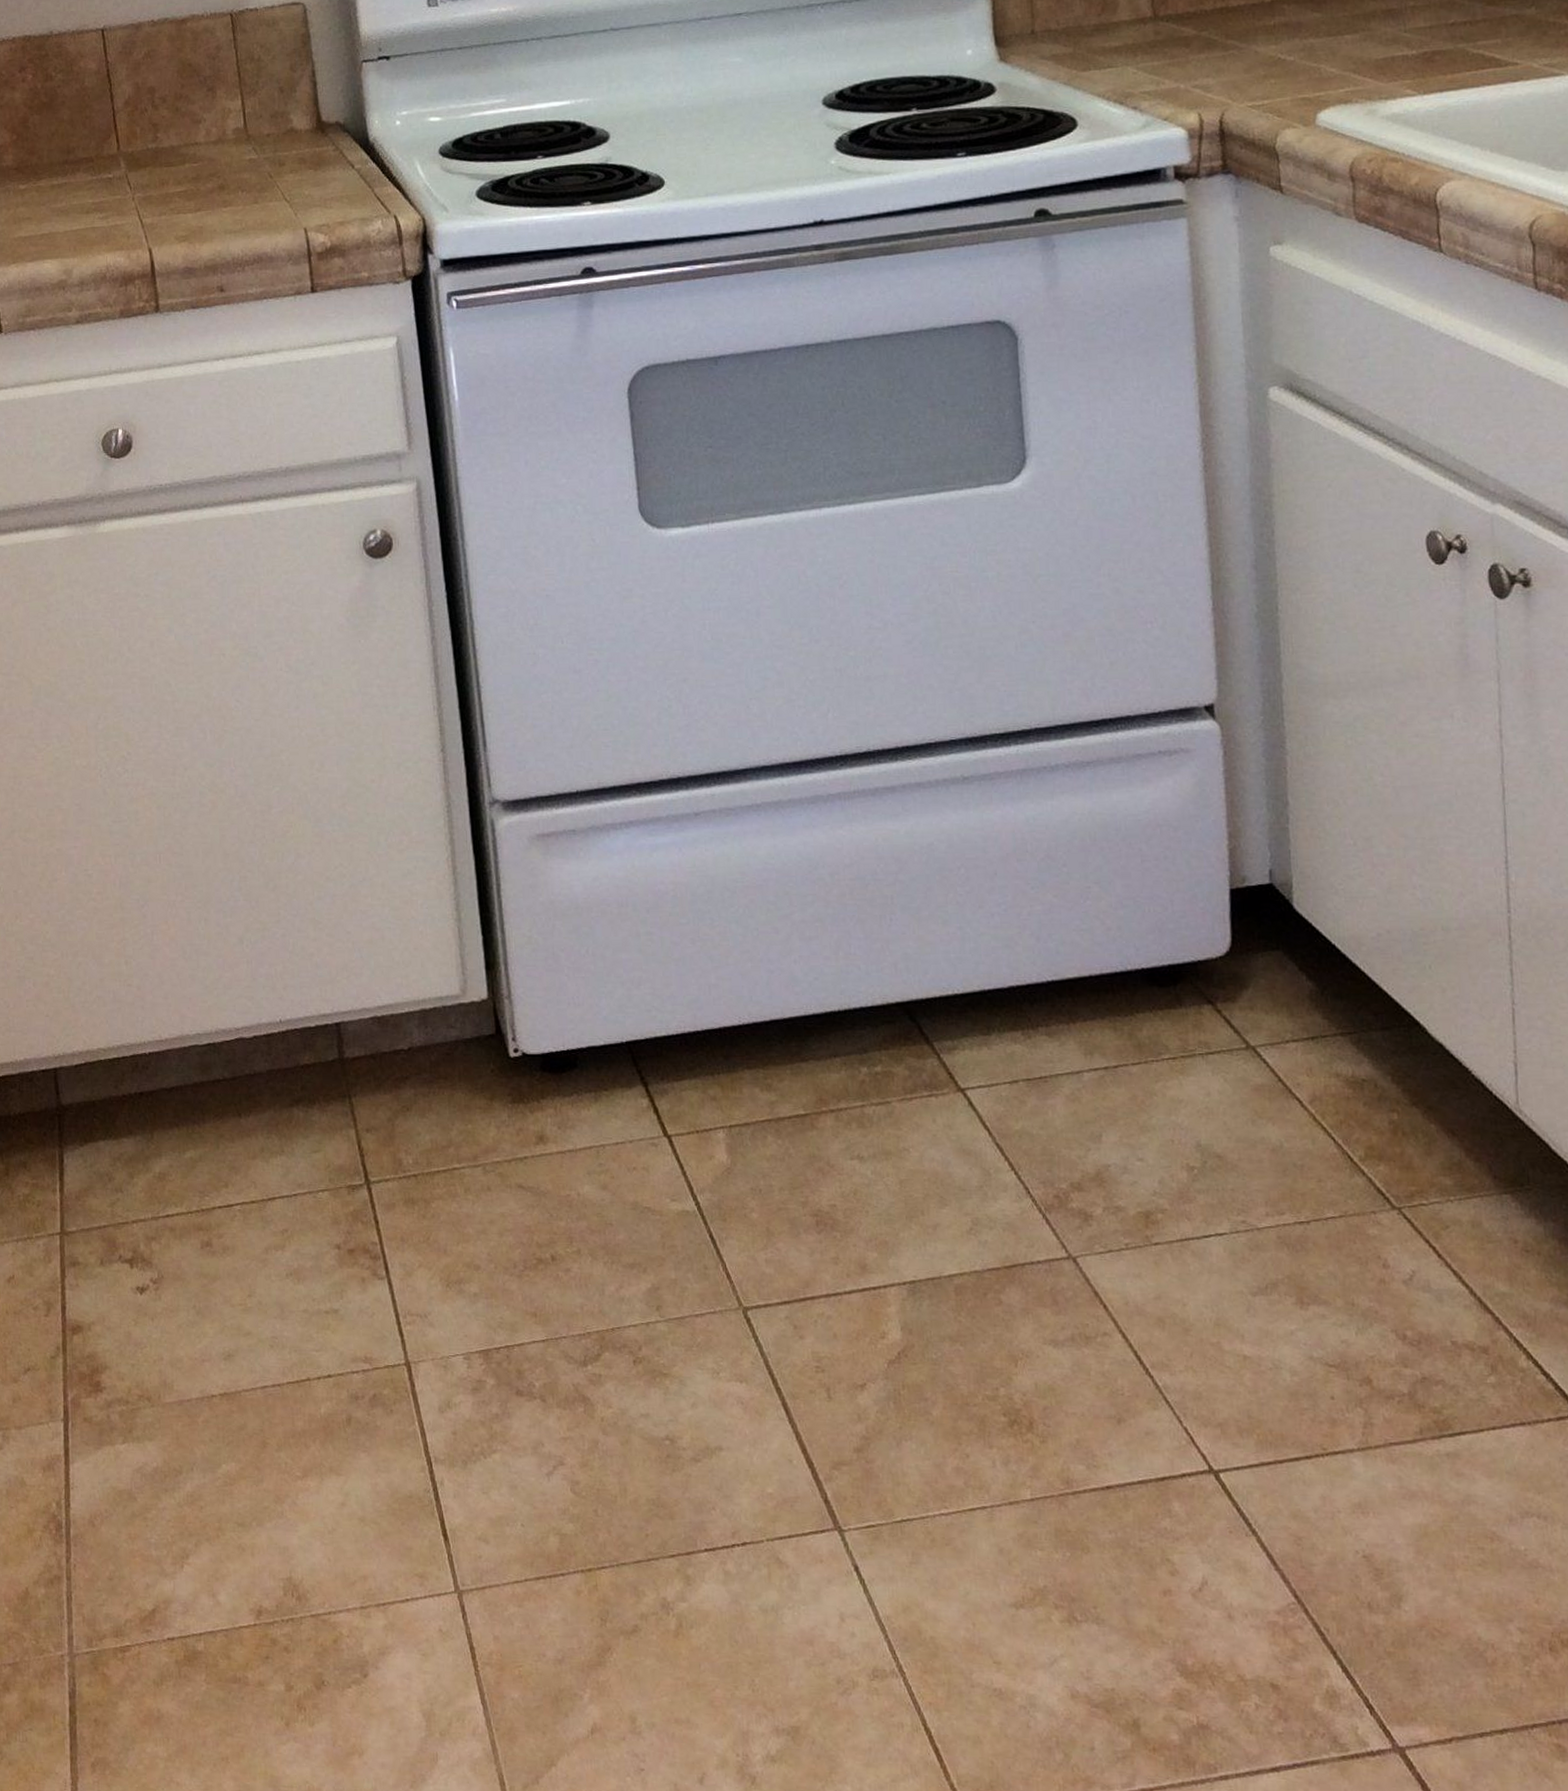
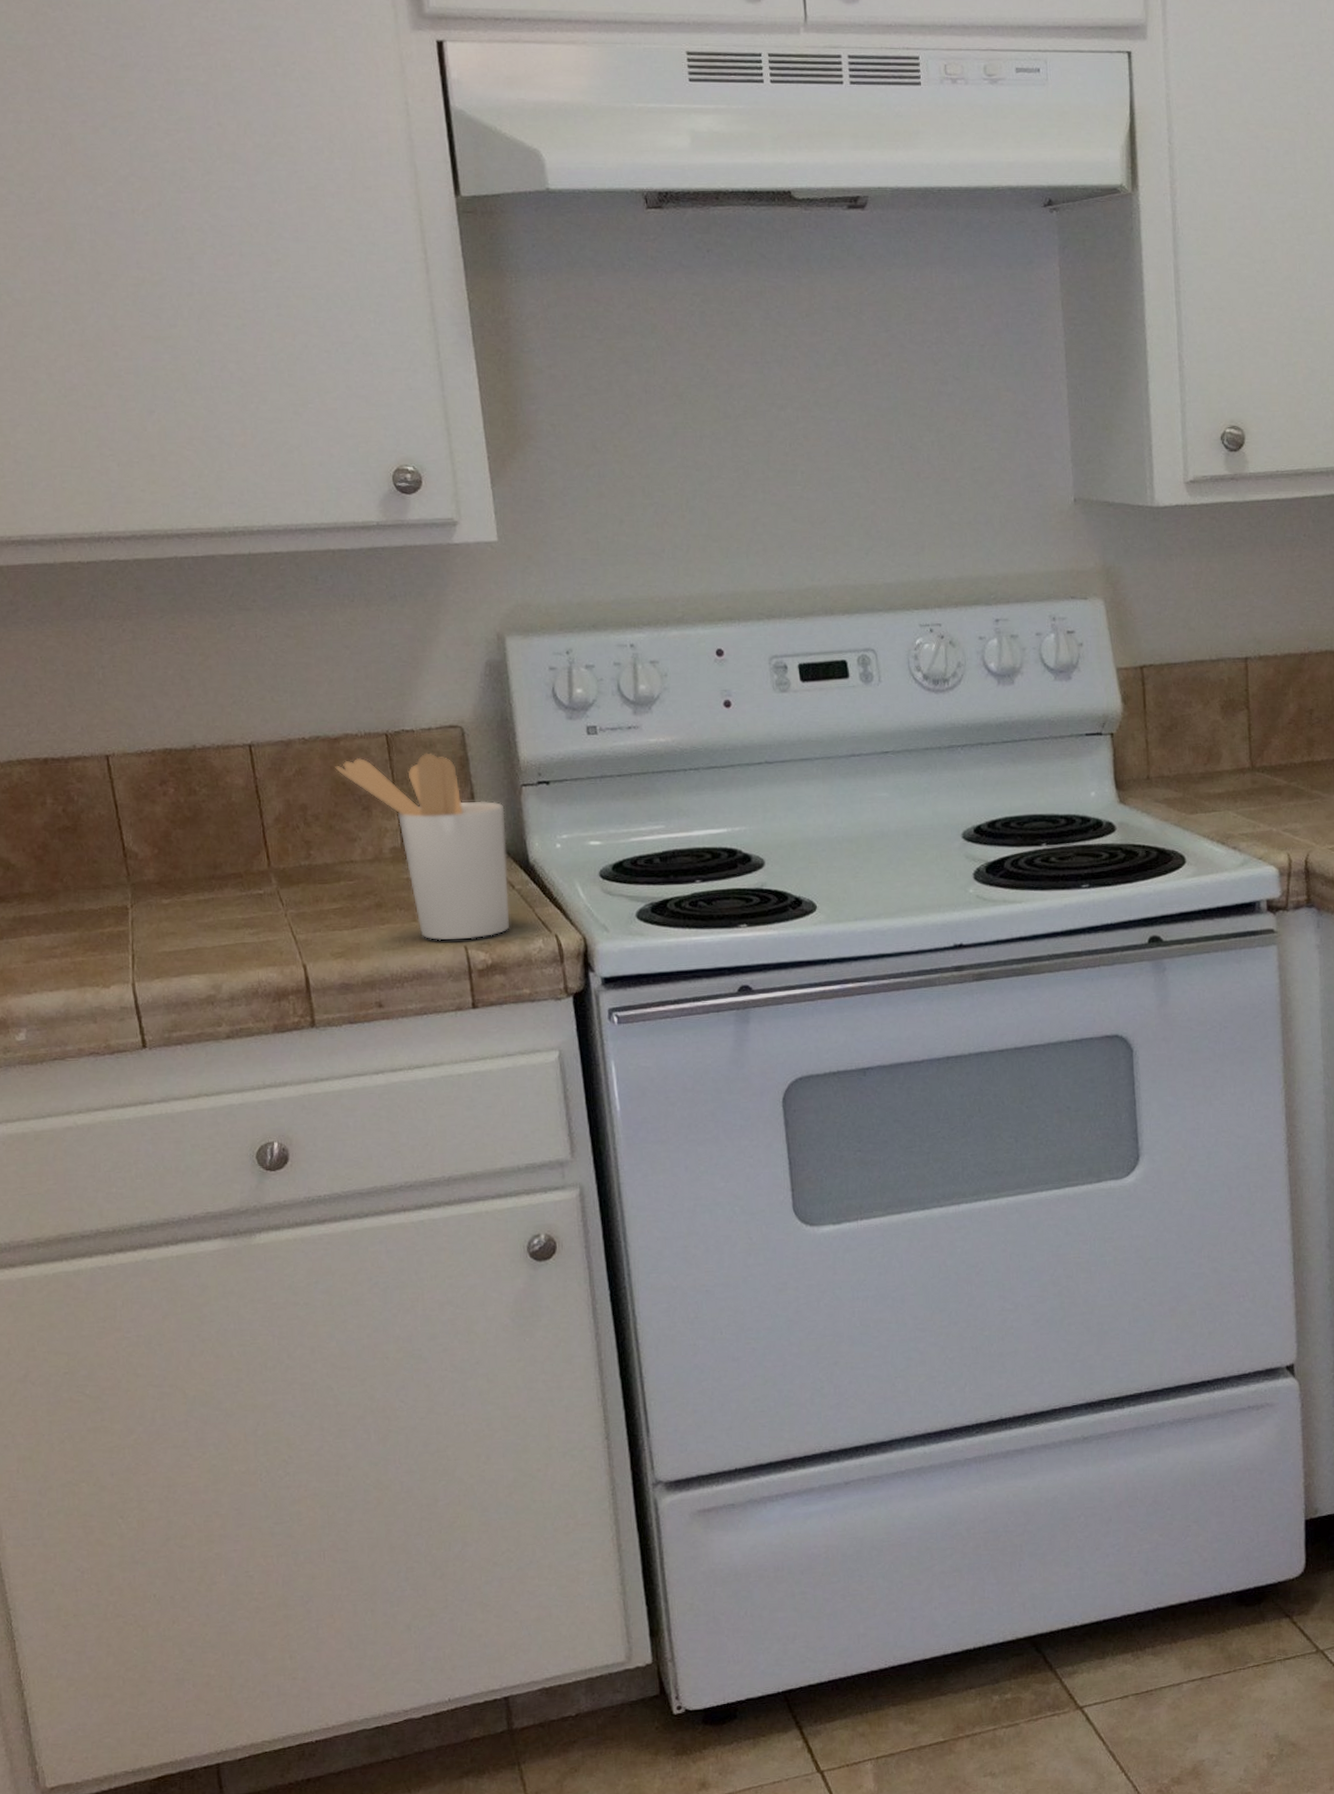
utensil holder: none [182,31,350,223] -> present [335,752,510,941]

